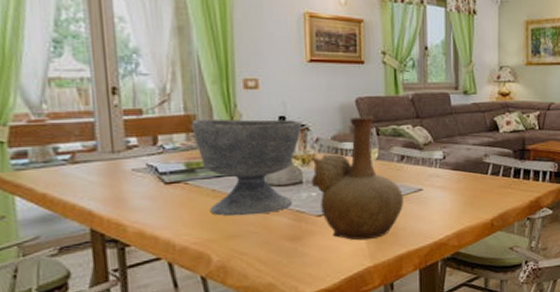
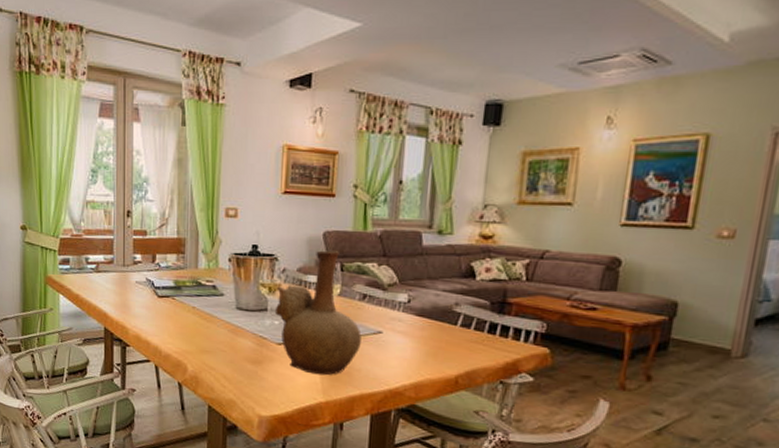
bowl: present [192,118,302,217] -> none [182,242,272,335]

